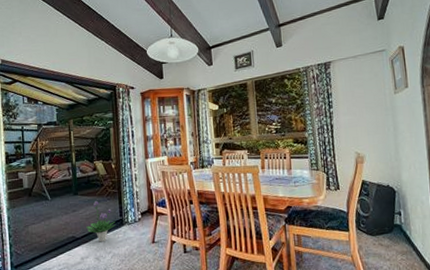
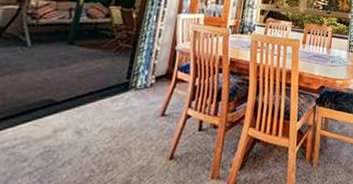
potted plant: present [86,200,116,242] -> none [74,55,118,110]

